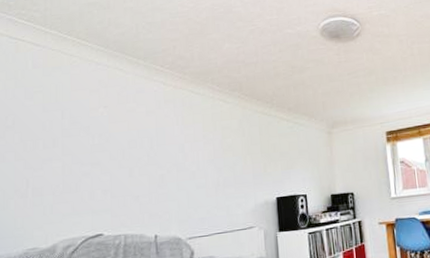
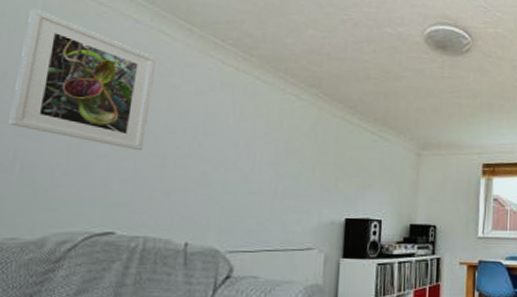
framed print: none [20,68,116,166] -> present [9,8,157,150]

